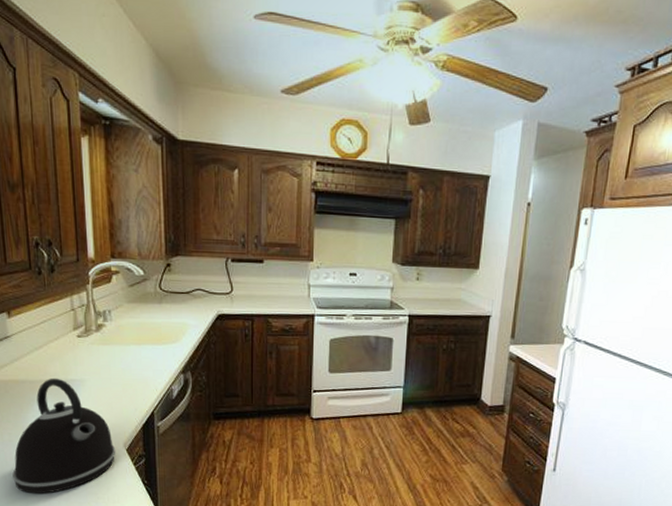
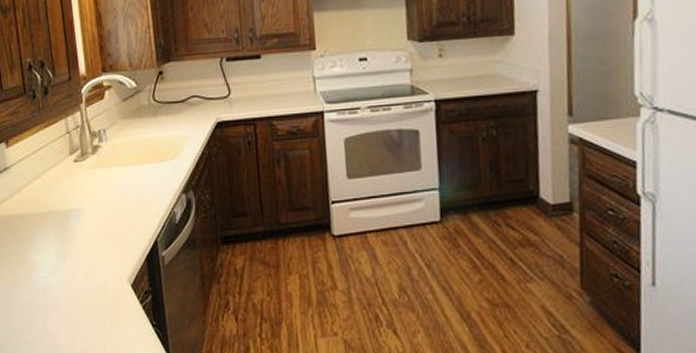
kettle: present [12,378,116,494] -> none [18,209,121,342]

